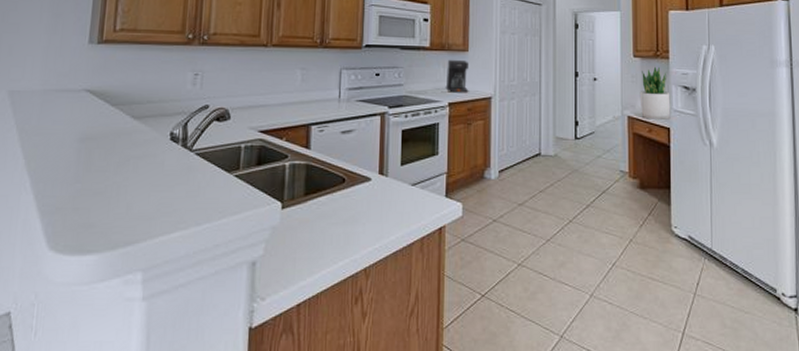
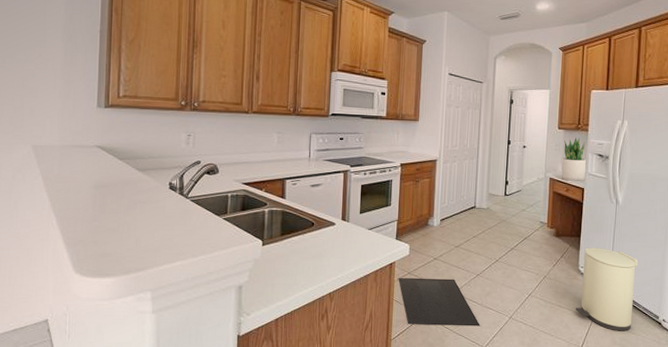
coffee maker: present [445,59,470,93] -> none [398,127,419,156]
bath mat: none [449,245,554,308] -> present [398,277,480,326]
pedal bin: none [671,201,744,310] -> present [575,247,639,332]

